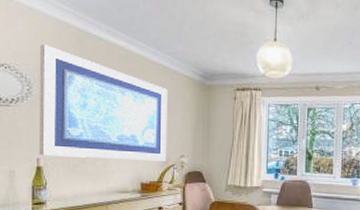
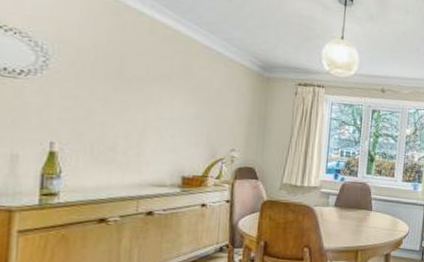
wall art: present [39,44,168,161] -> none [54,11,220,155]

